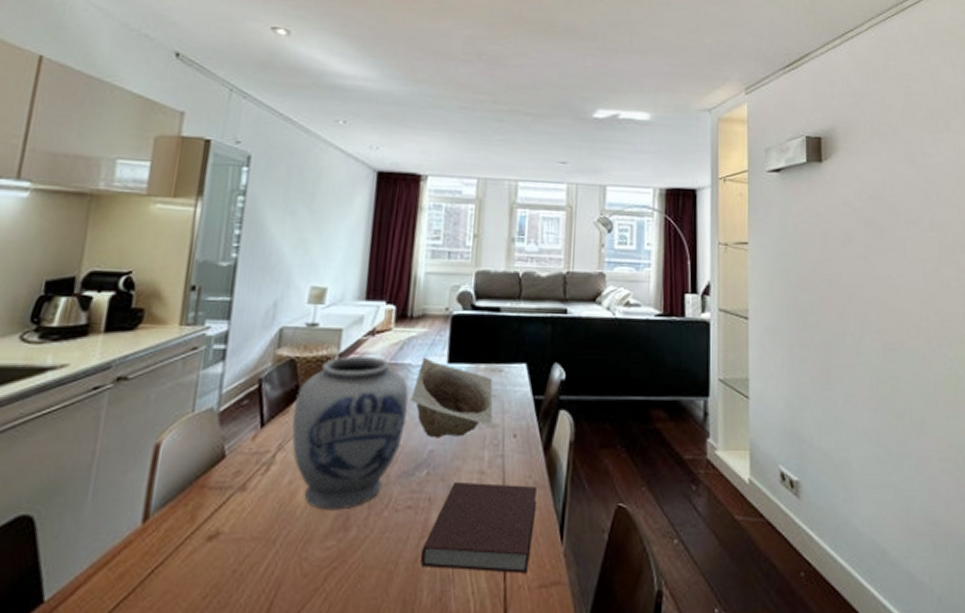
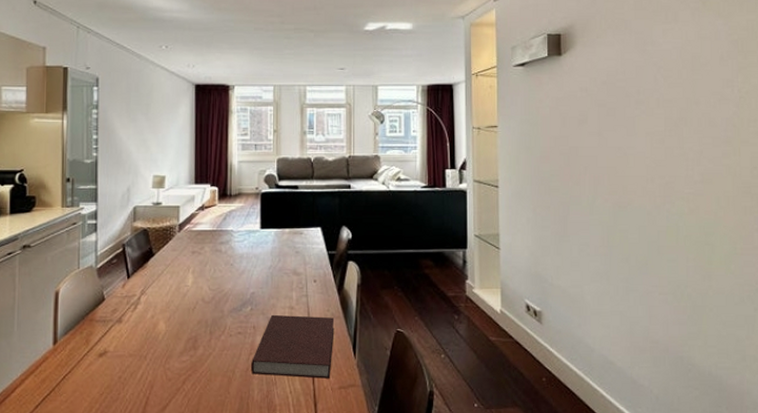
vase: present [292,355,409,510] -> none [149,225,233,336]
bowl: present [410,357,493,438] -> none [234,225,298,284]

